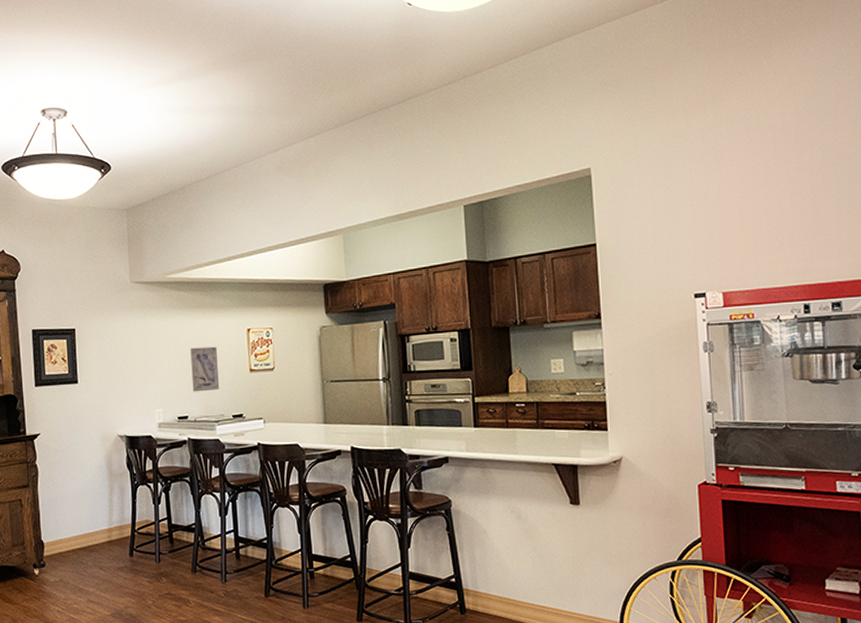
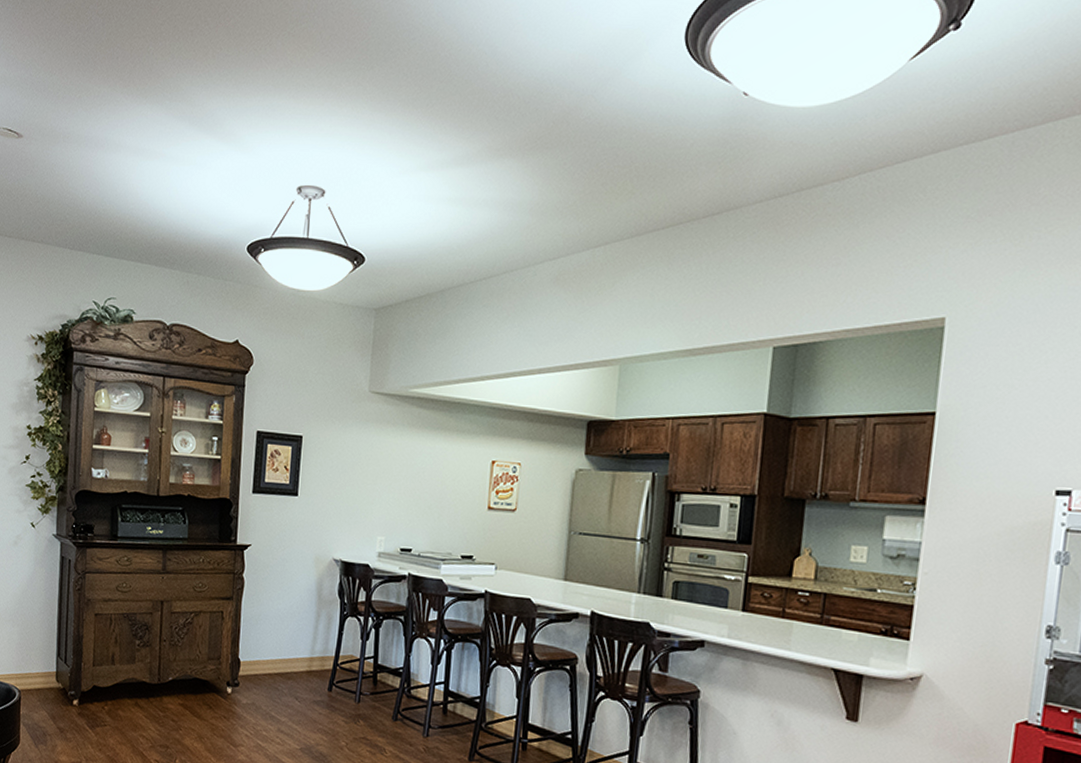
wall art: present [190,346,220,392] -> none [421,473,454,525]

